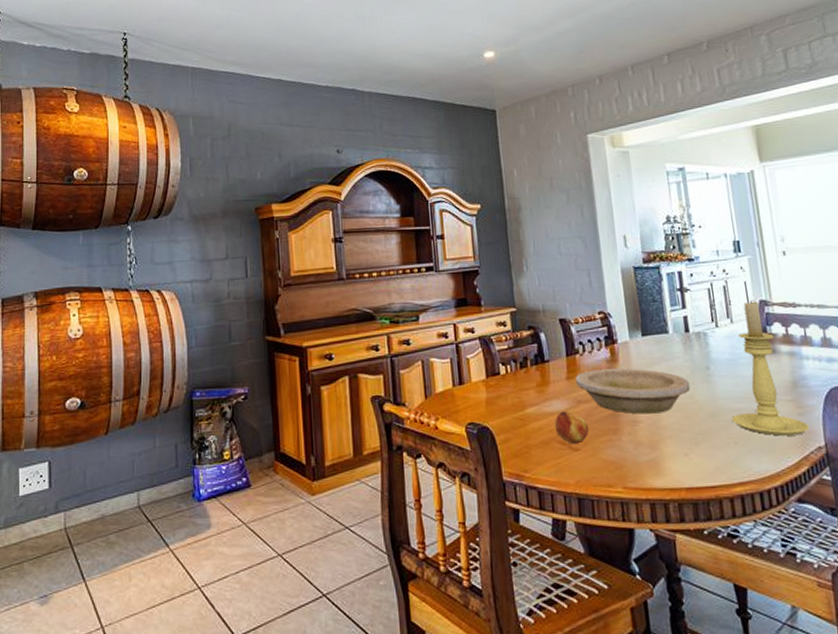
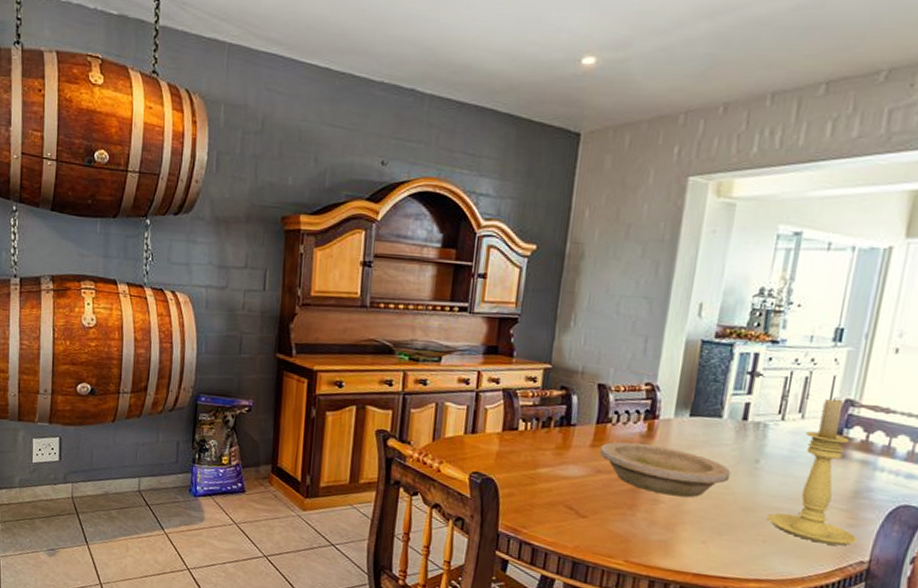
fruit: present [554,411,590,444] -> none [565,477,603,512]

